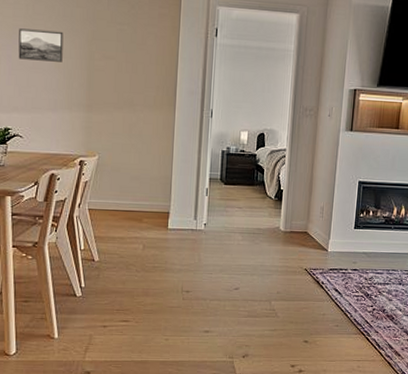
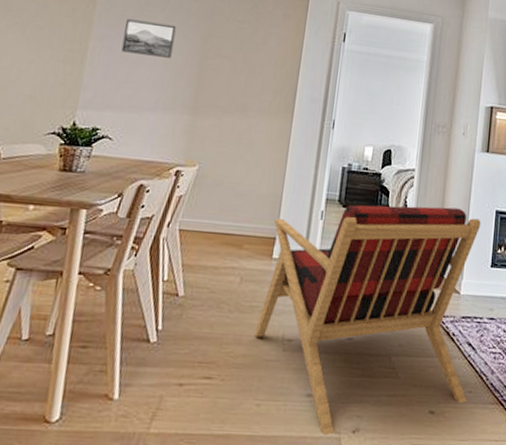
armchair: none [159,180,346,360] -> present [254,204,482,436]

